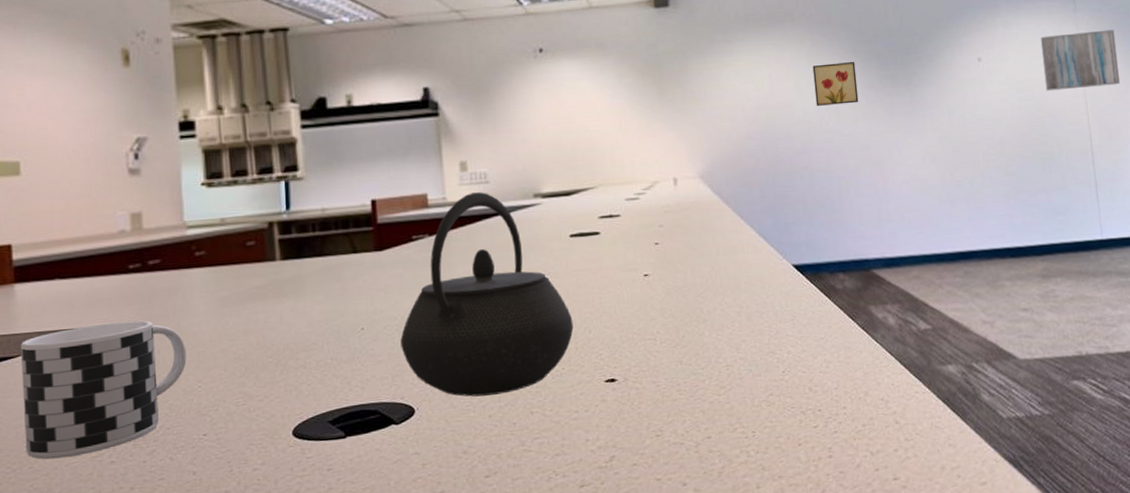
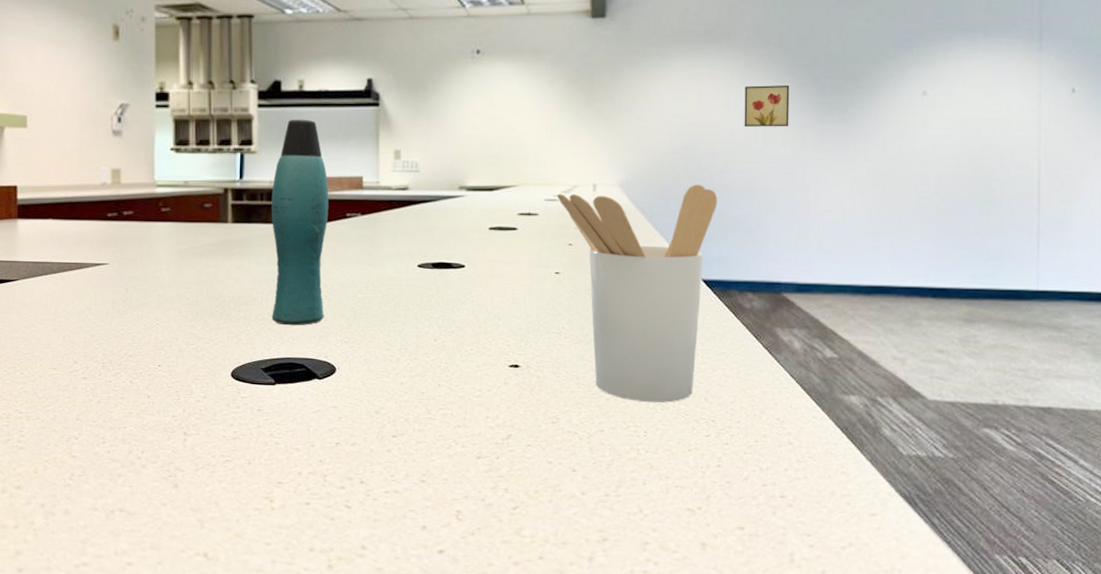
cup: present [20,320,187,460] -> none [19,261,149,369]
bottle: none [324,137,396,369] -> present [271,119,329,326]
kettle: present [400,192,574,397] -> none [328,179,485,365]
utensil holder: none [638,168,800,401] -> present [557,184,718,403]
wall art: present [1040,29,1120,91] -> none [995,72,1083,132]

